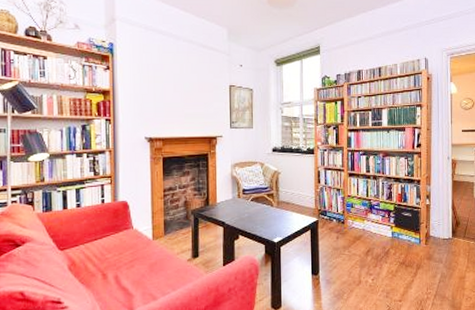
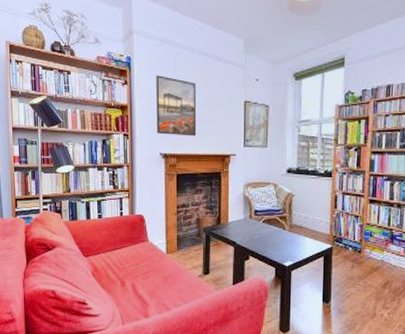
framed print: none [140,61,182,120] -> present [156,75,196,136]

